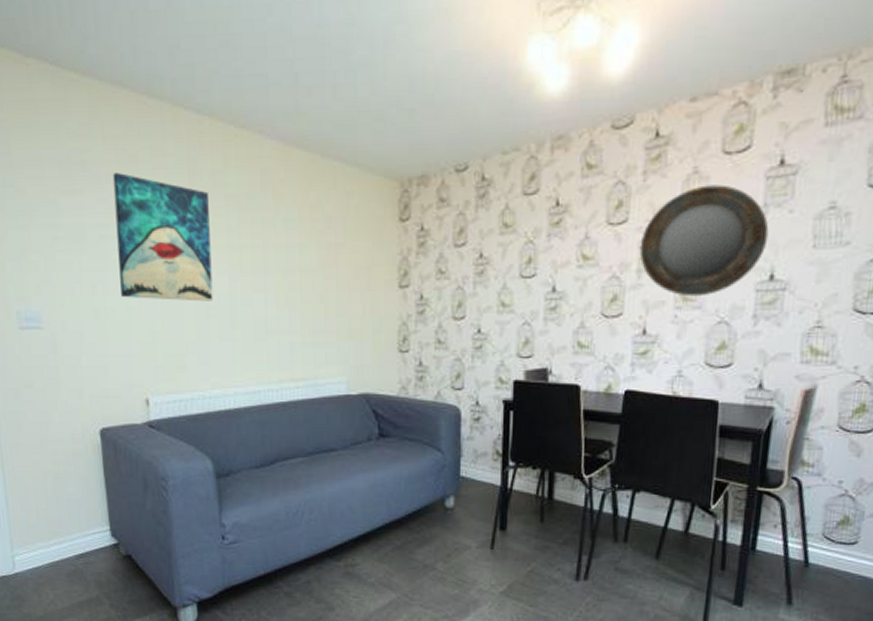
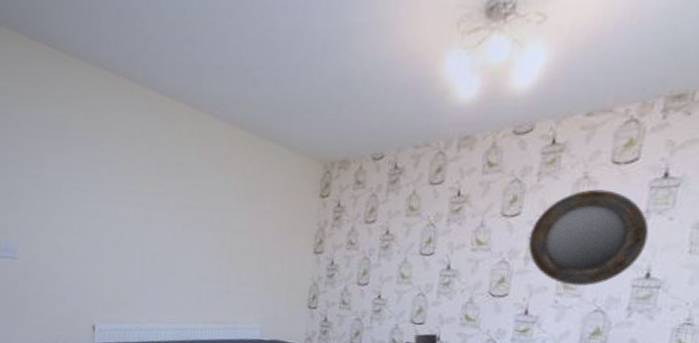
wall art: present [112,171,213,302] -> none [83,136,163,250]

